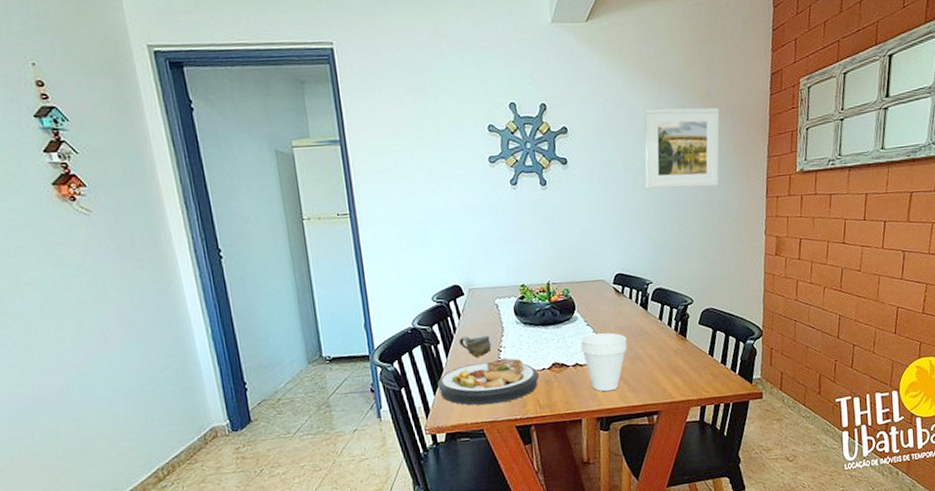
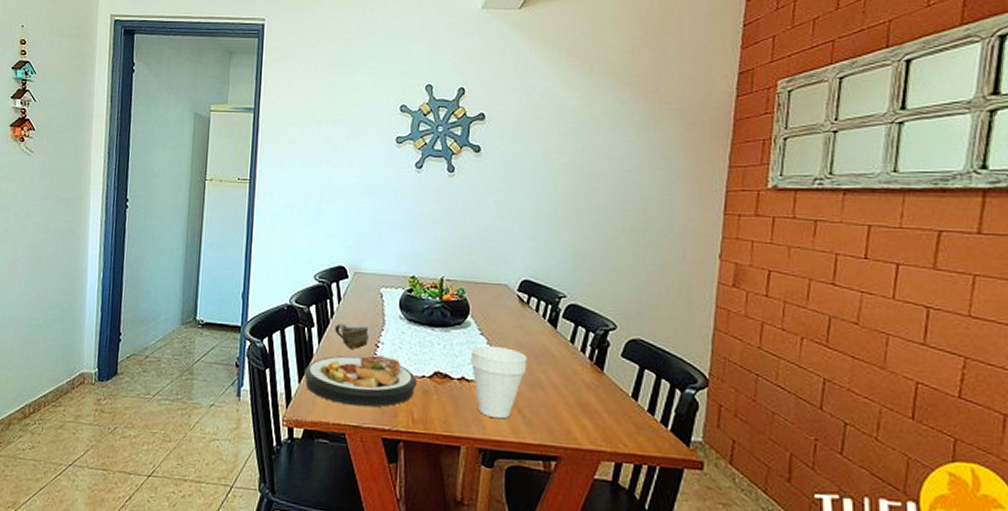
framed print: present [644,107,720,189] -> none [570,102,669,194]

